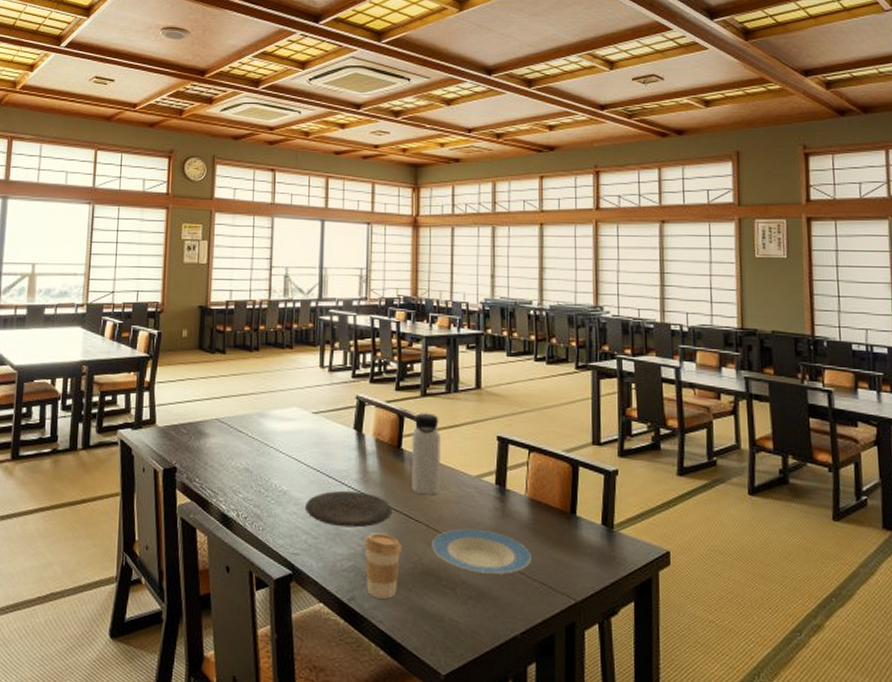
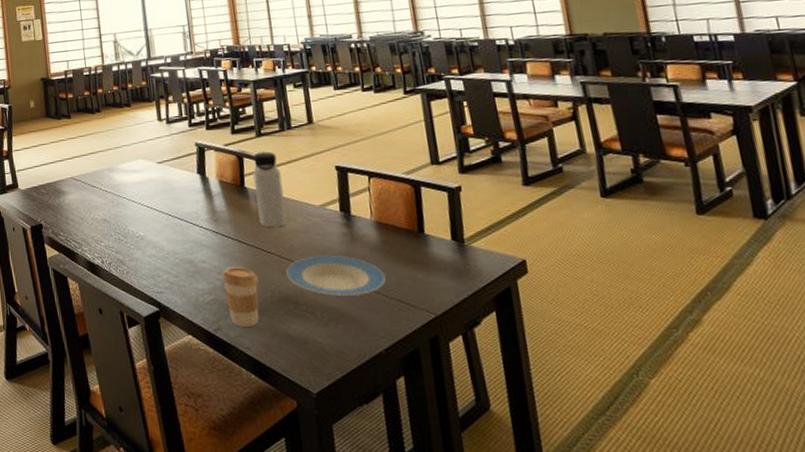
plate: present [305,490,393,528] -> none [162,230,245,264]

